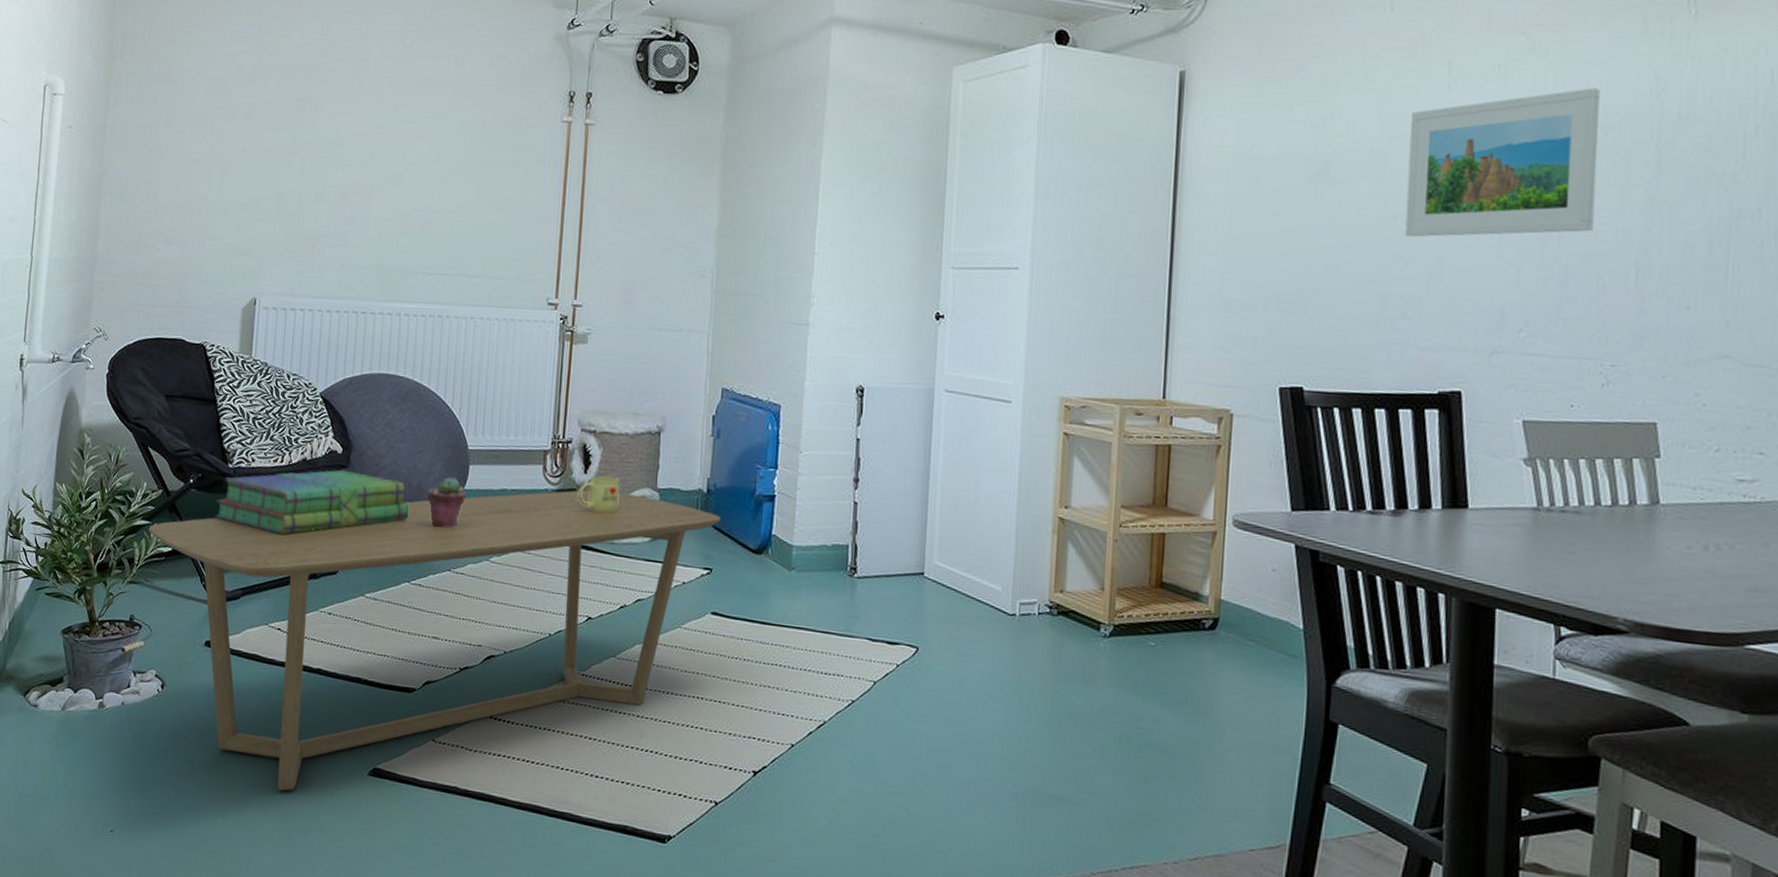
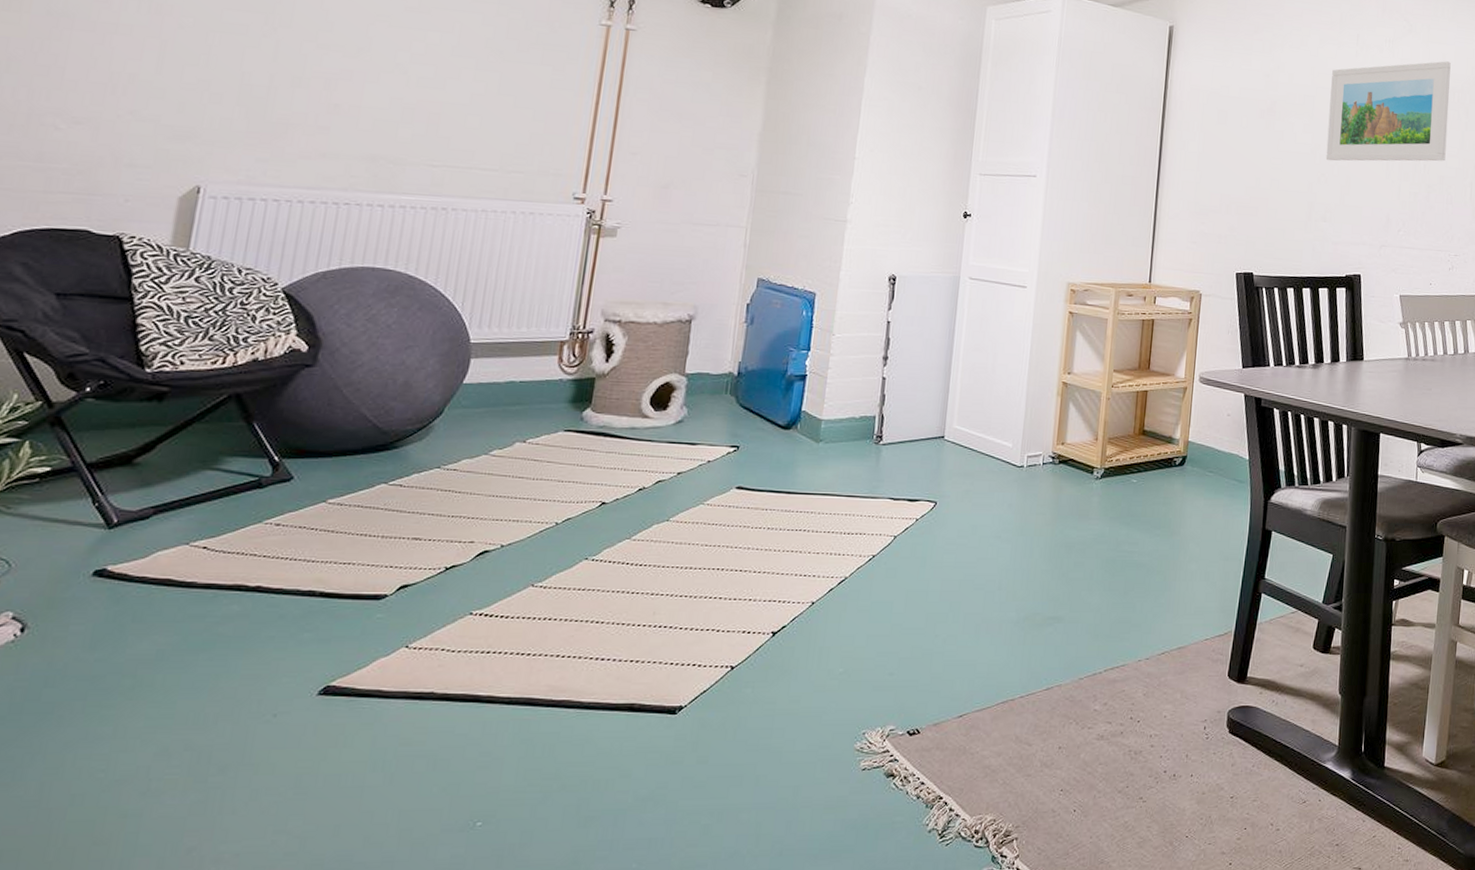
coffee table: present [148,489,721,791] -> none [15,378,751,729]
stack of books: present [215,469,410,534] -> none [120,369,392,442]
potted succulent: present [426,477,466,528] -> none [415,372,464,424]
mug: present [577,476,620,514] -> none [596,364,646,400]

